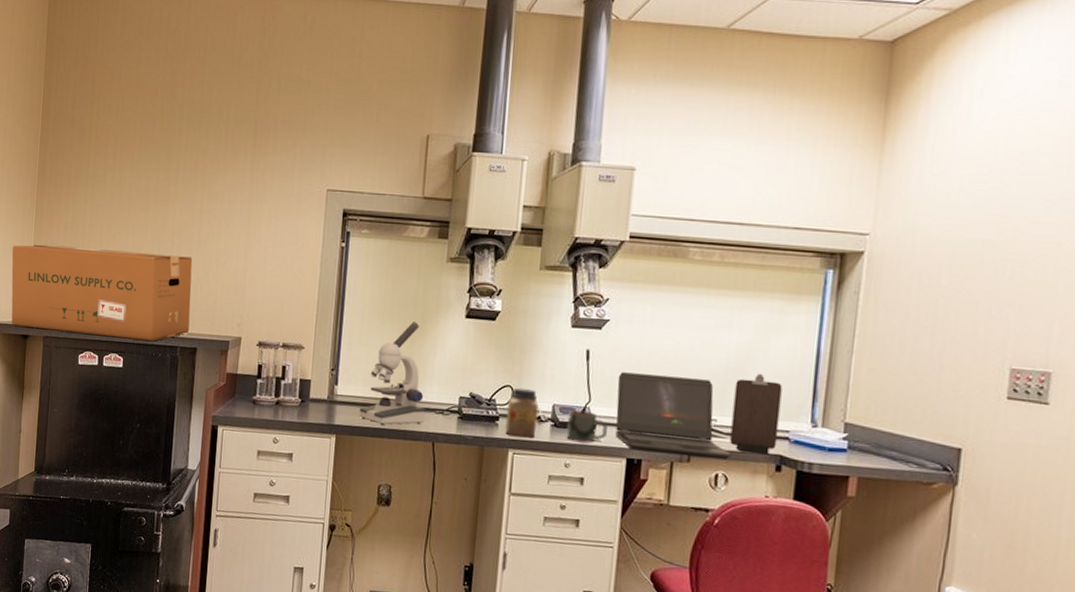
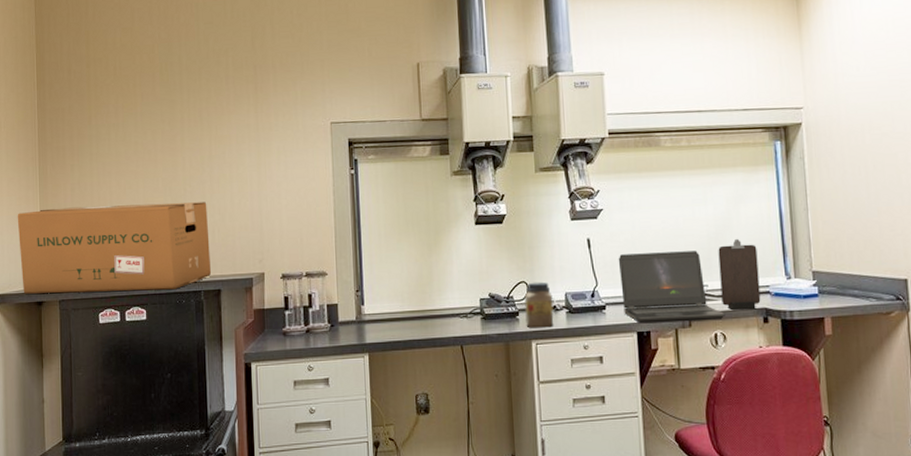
microscope: present [359,322,426,426] -> none [388,235,451,337]
mug: present [566,410,607,445] -> none [580,294,616,326]

